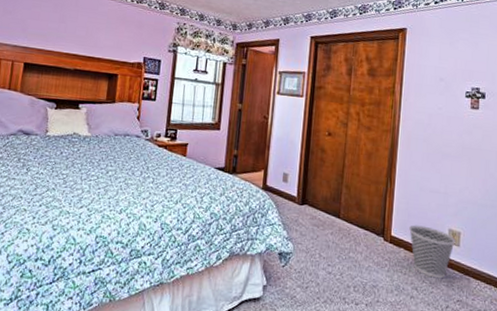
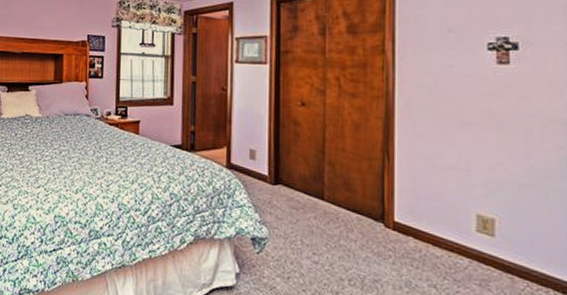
wastebasket: present [409,225,456,279] -> none [419,209,488,276]

